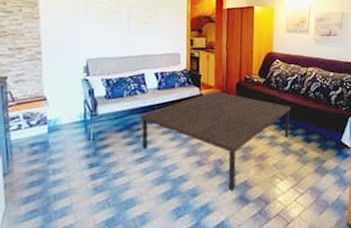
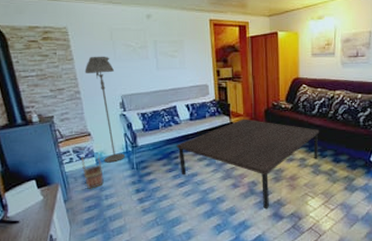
basket: none [30,120,55,161] -> present [81,152,104,189]
floor lamp: none [50,16,83,132] -> present [85,56,125,163]

